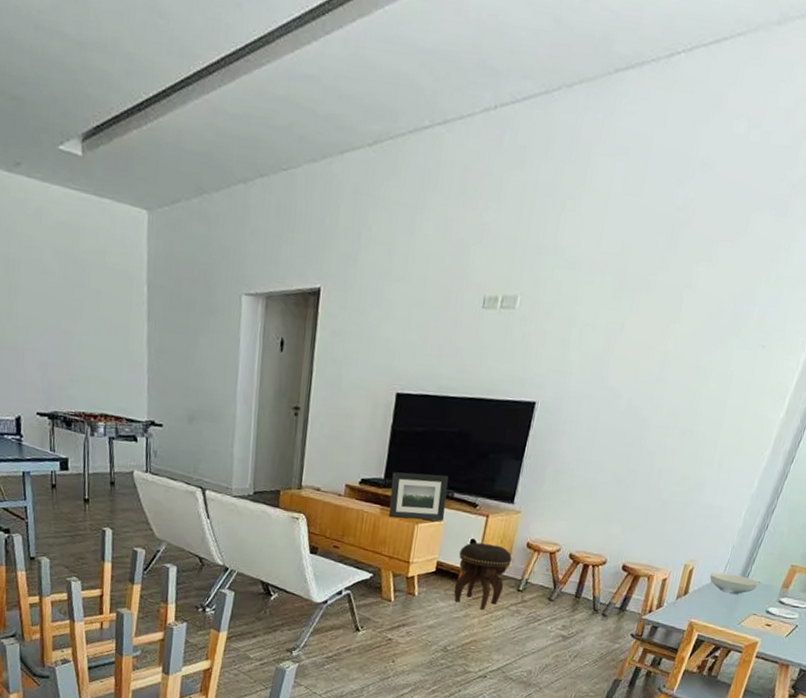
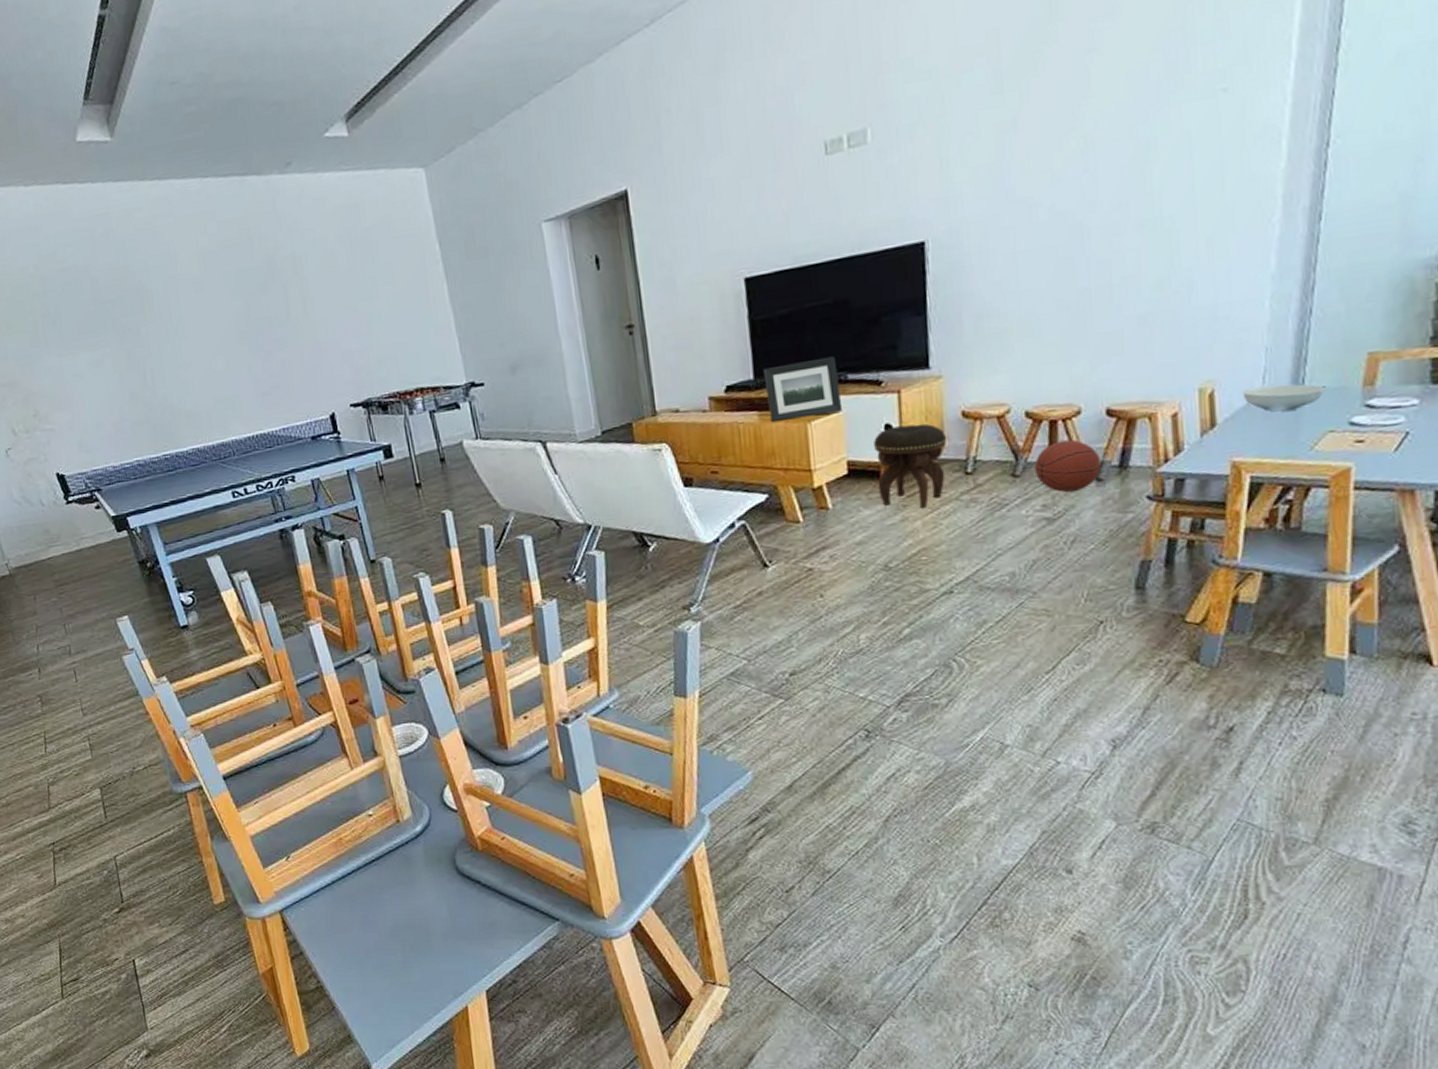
basketball: none [564,581,610,620] -> present [1034,440,1101,492]

